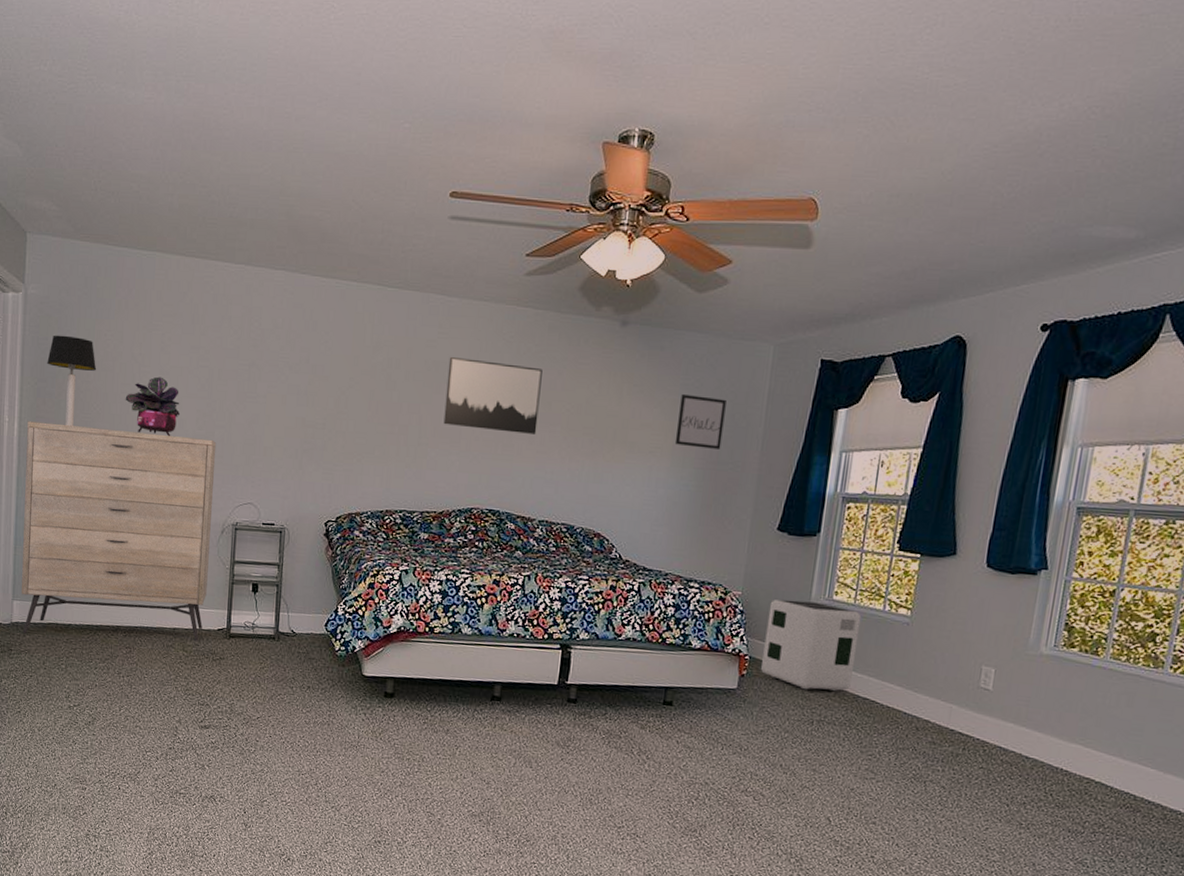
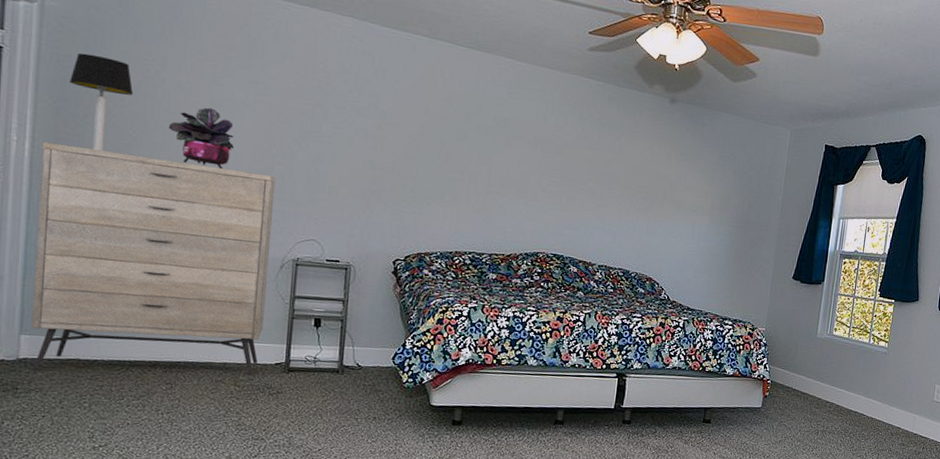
wall art: present [443,356,543,434] -> none [512,115,603,190]
wall art: present [674,393,726,449] -> none [713,164,754,212]
air purifier: present [761,599,862,691] -> none [780,334,854,407]

